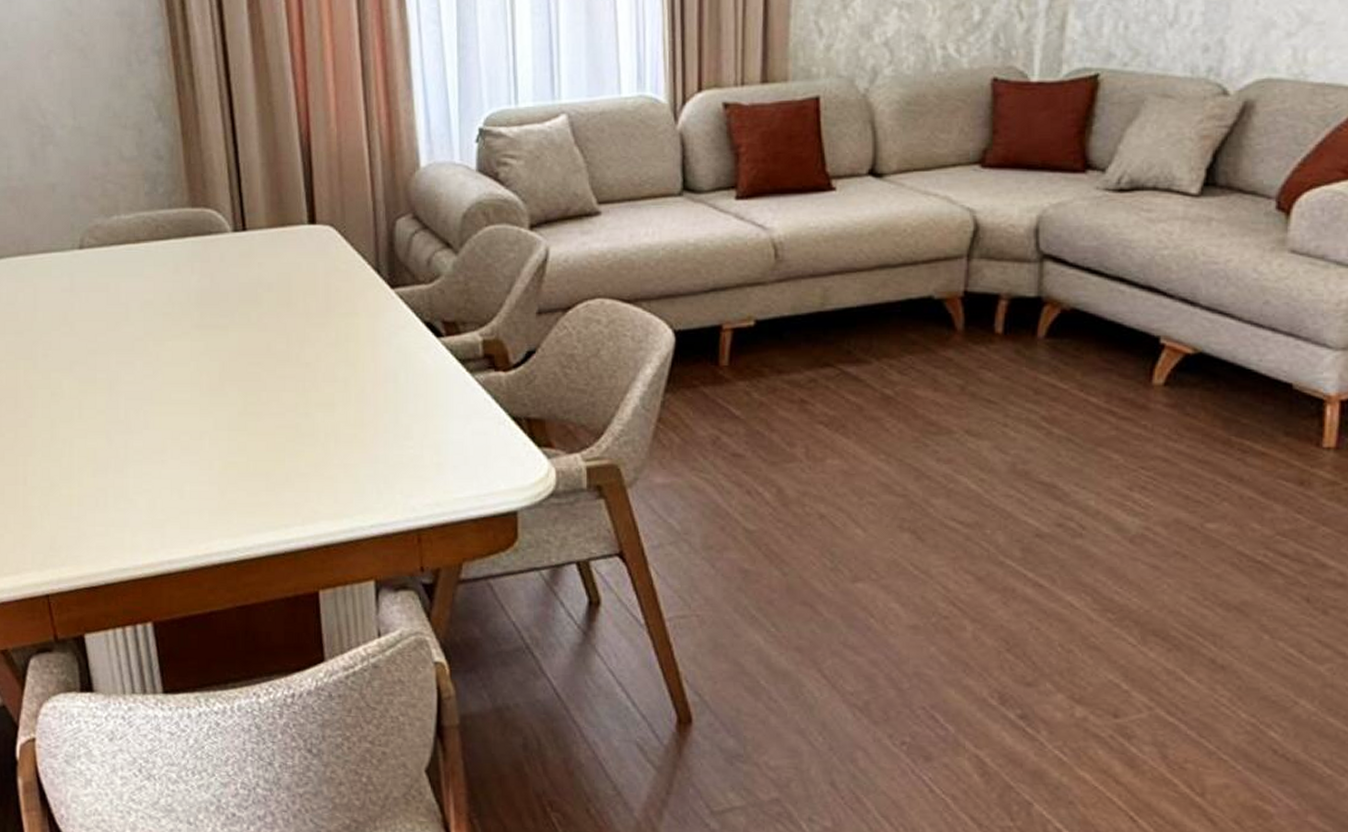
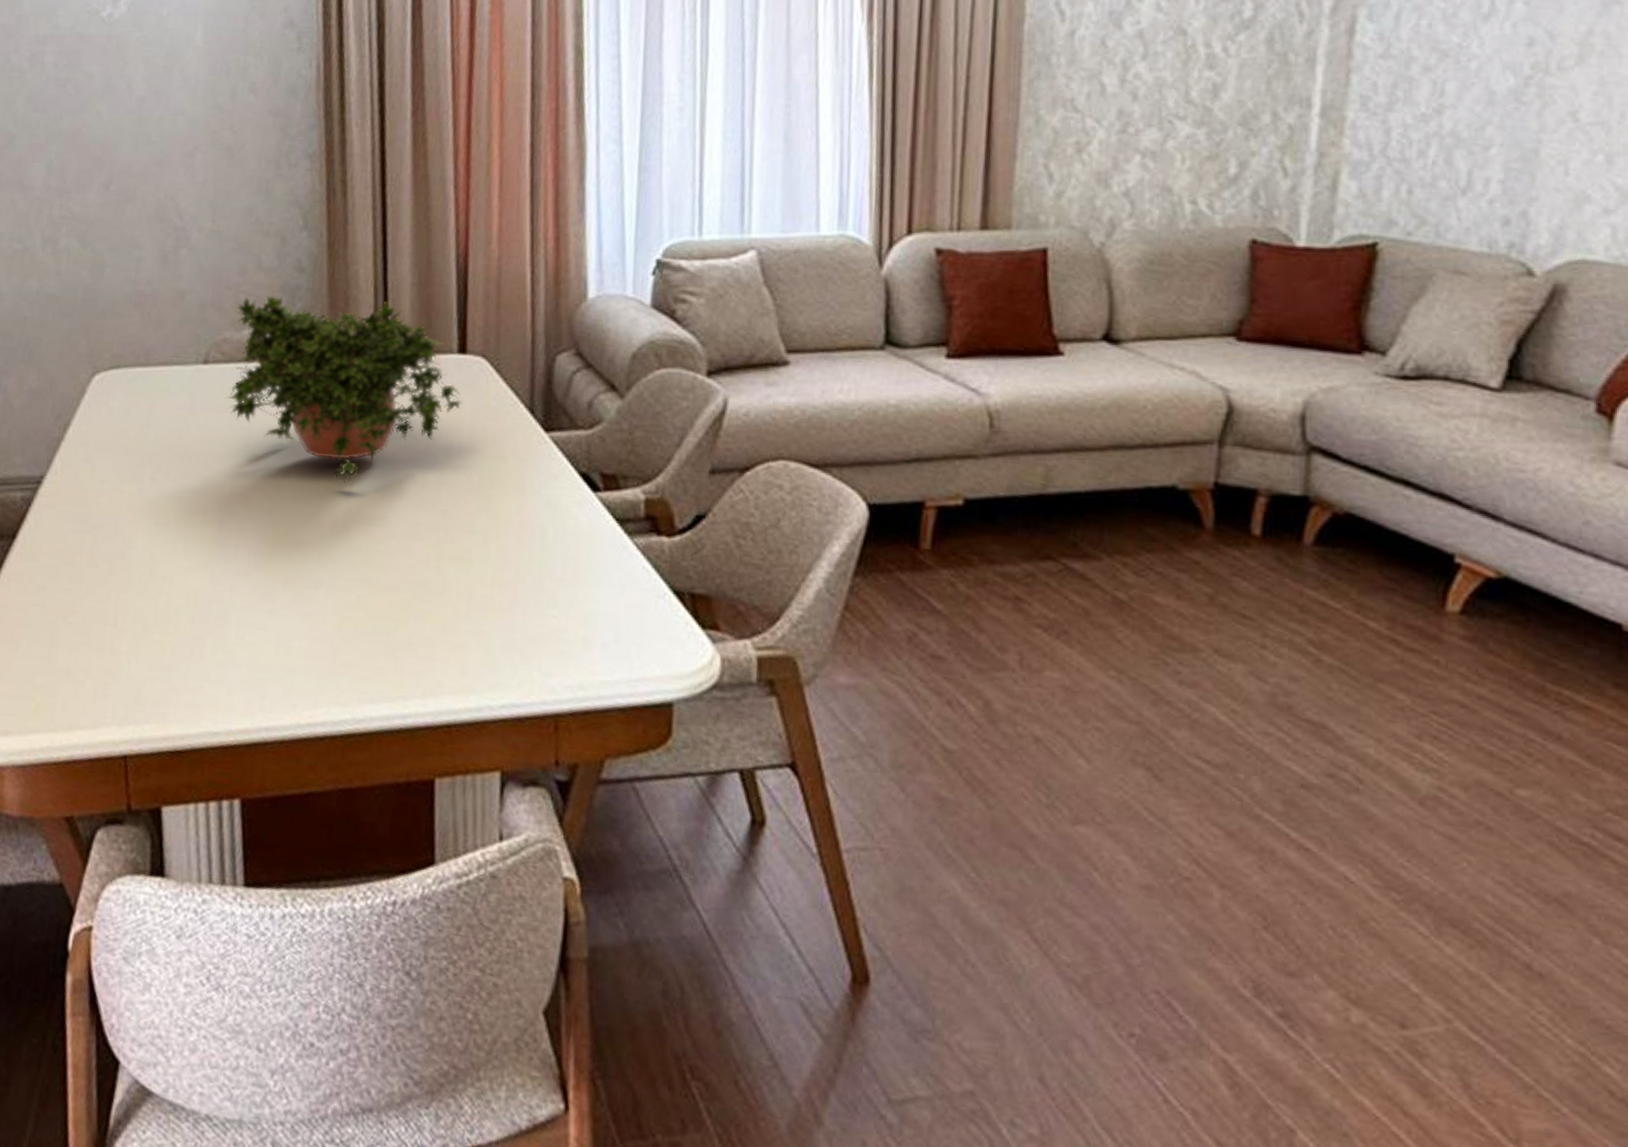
potted plant: none [102,182,316,347] -> present [225,295,463,484]

